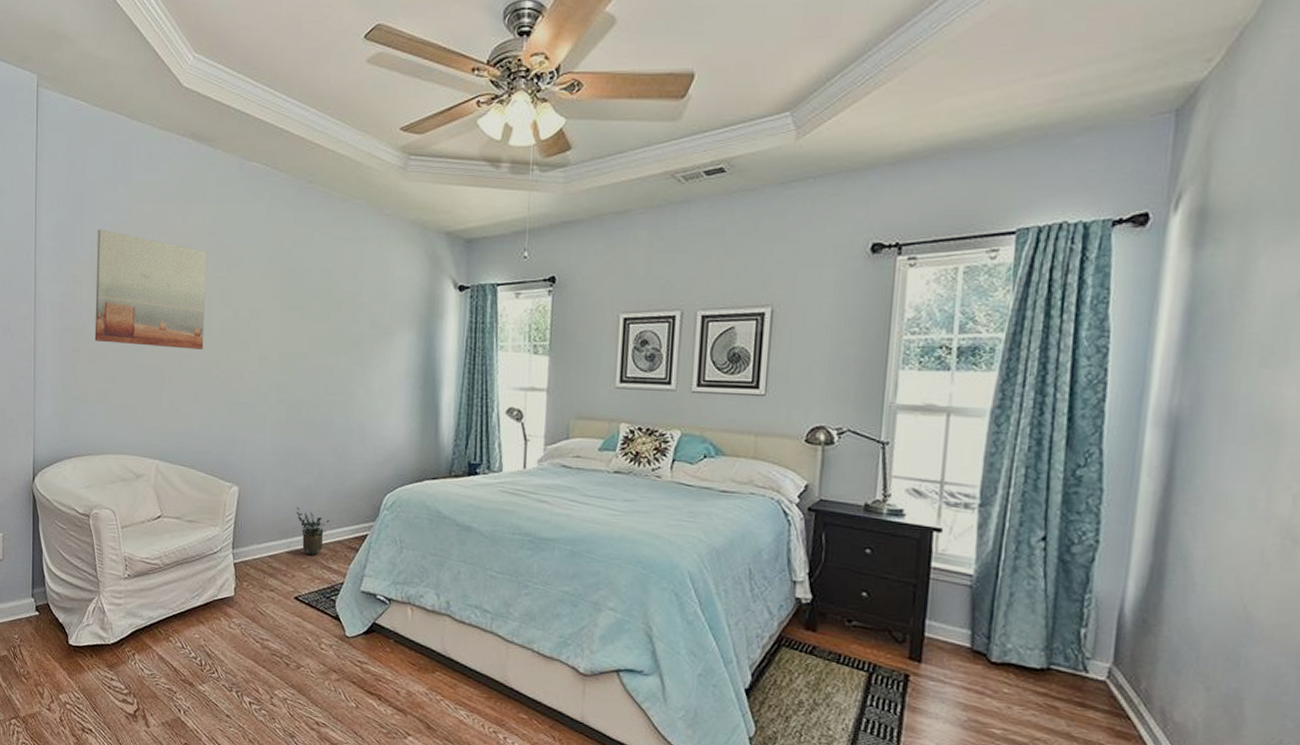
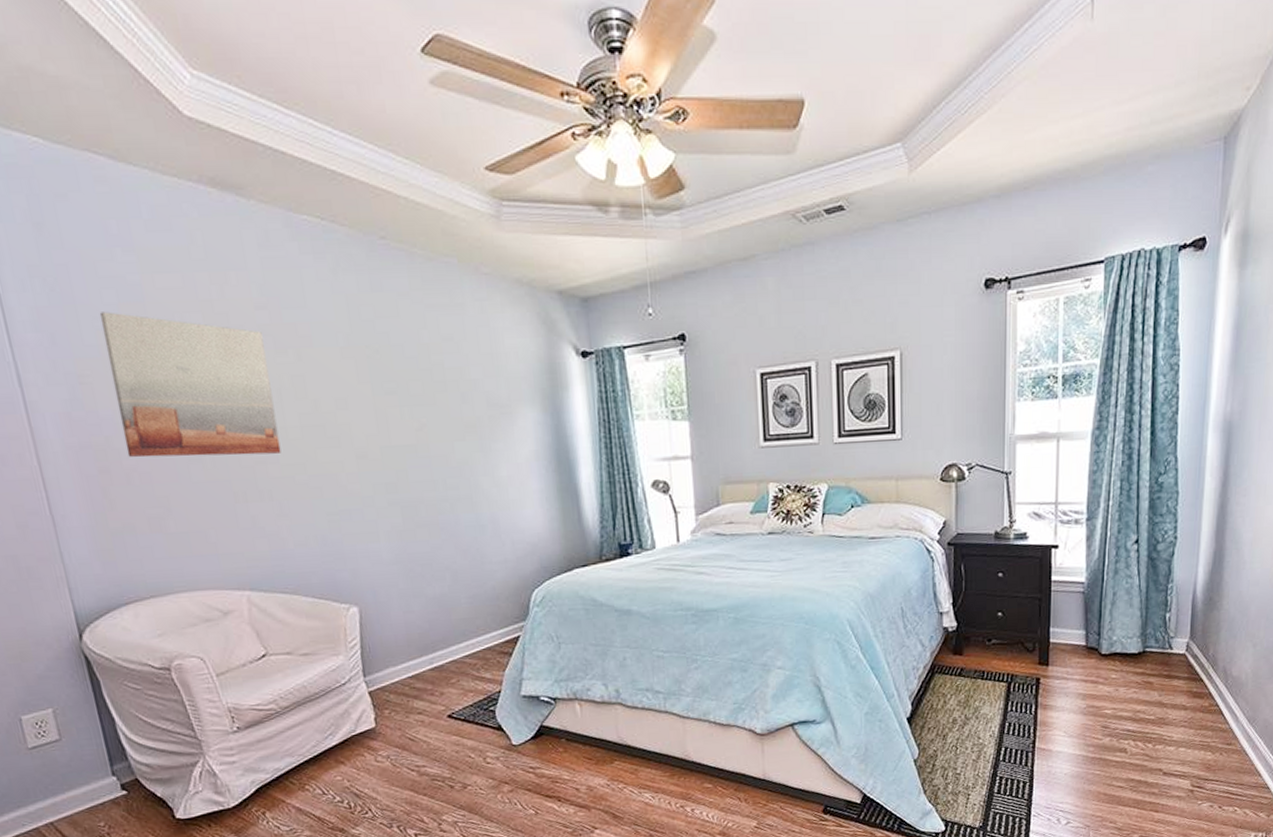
potted plant: present [296,507,331,556] -> none [432,619,475,669]

